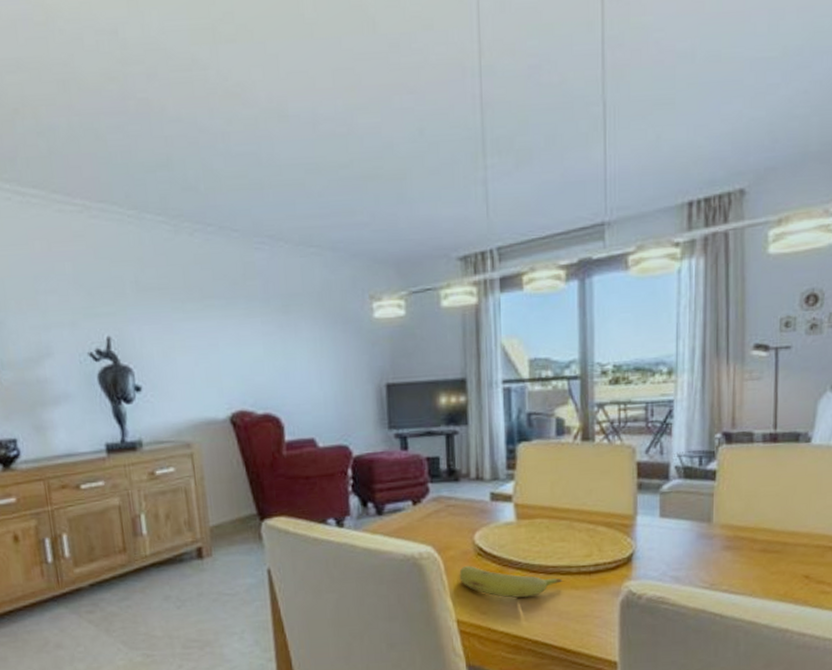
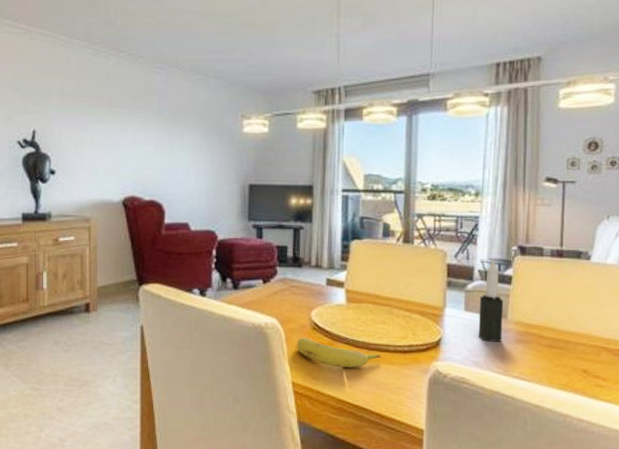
candle: none [677,451,707,552] -> present [478,259,504,342]

